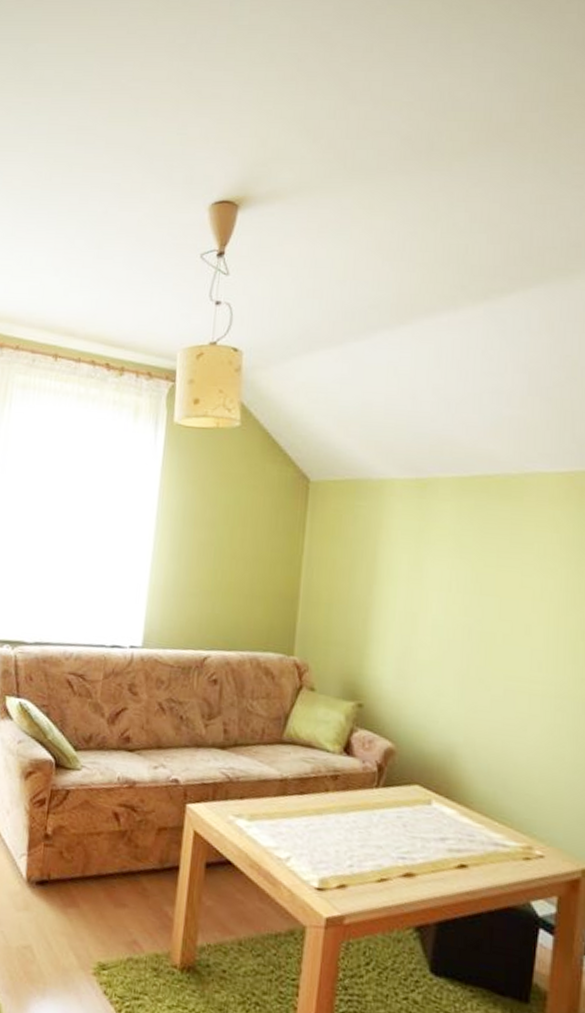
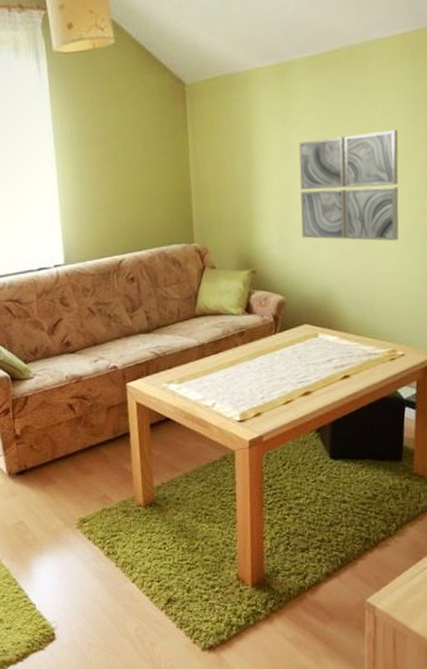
wall art: none [424,568,555,708] -> present [299,130,399,241]

